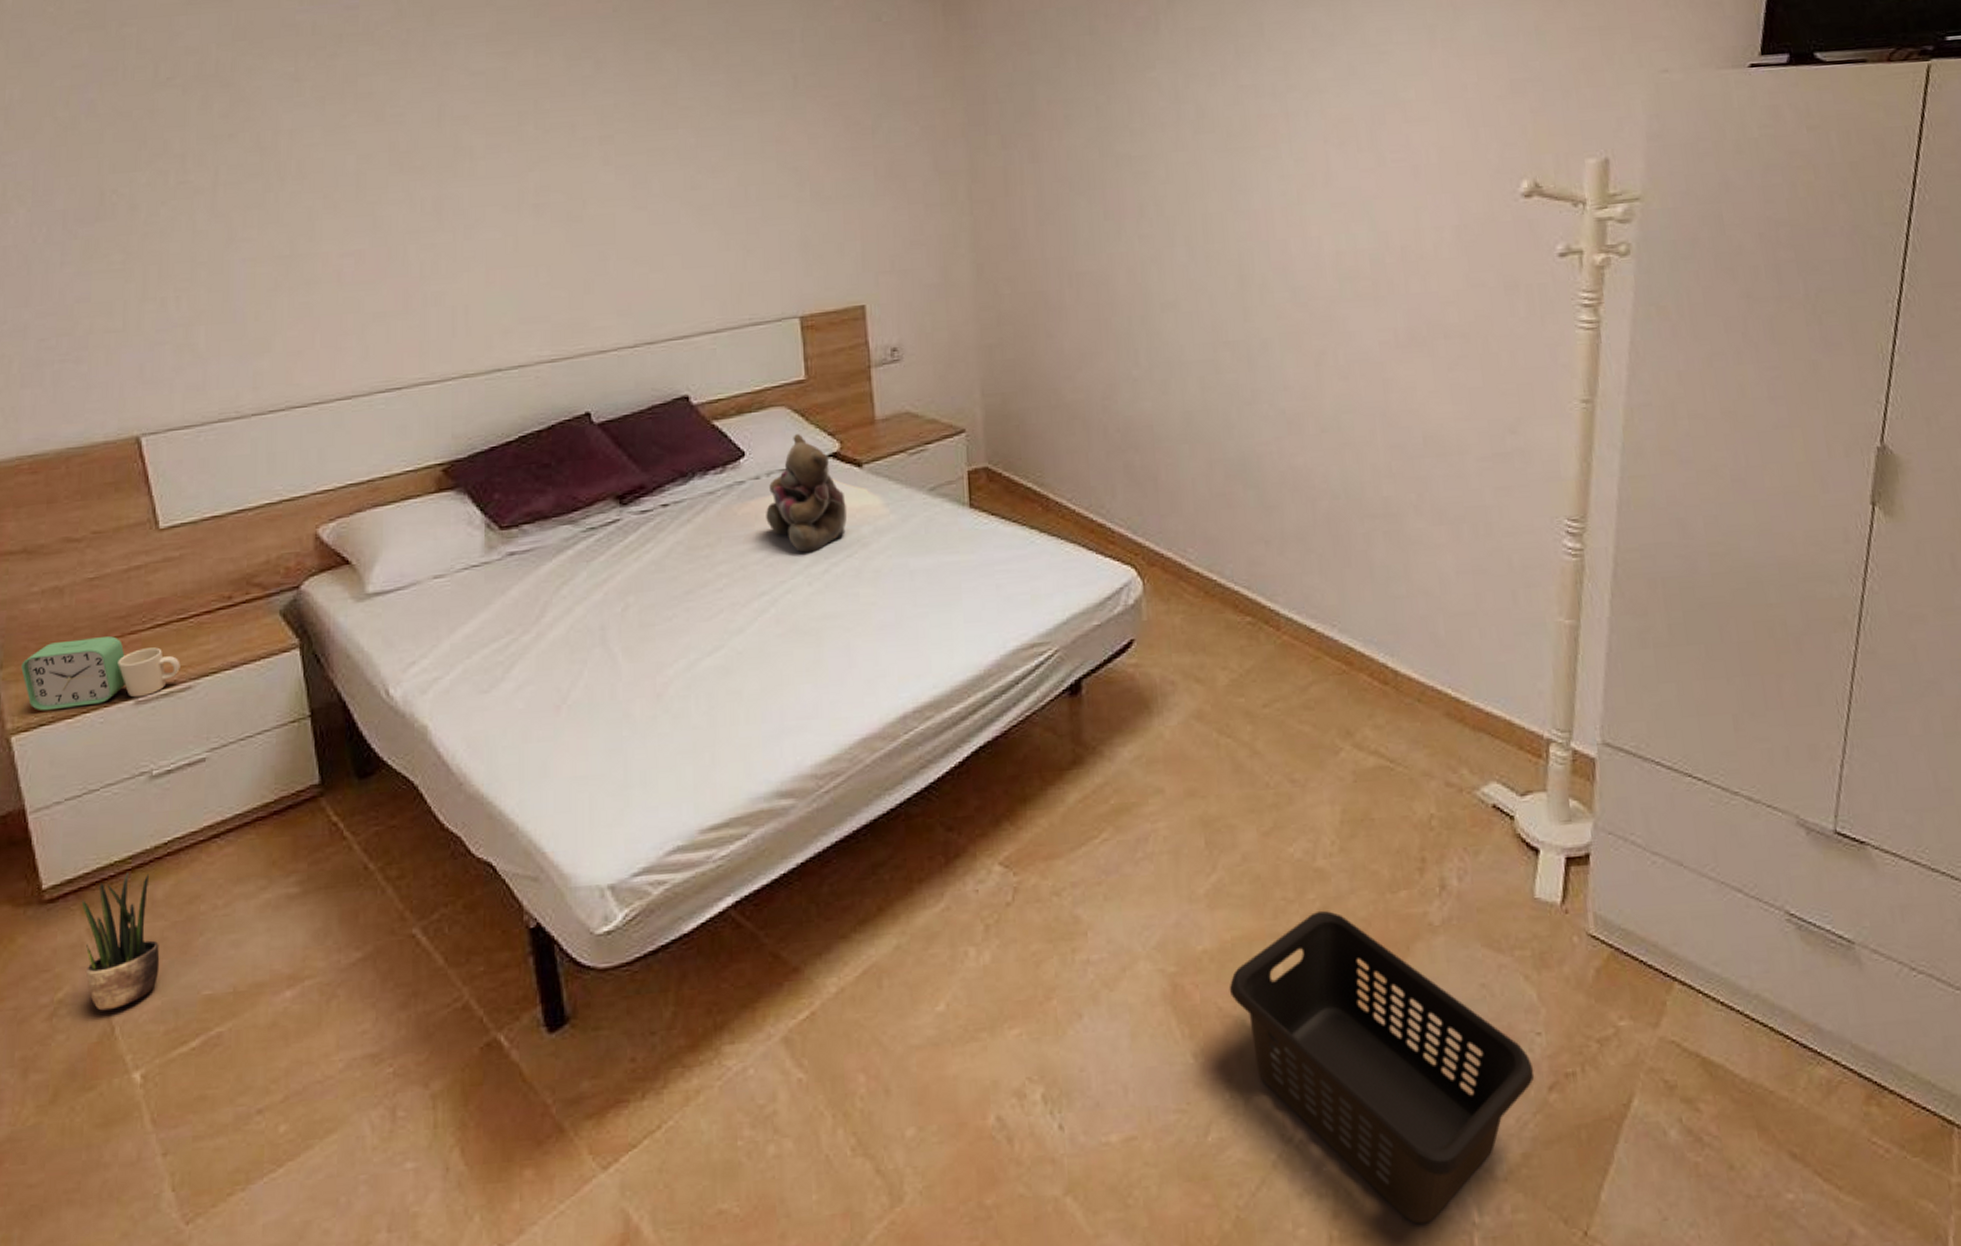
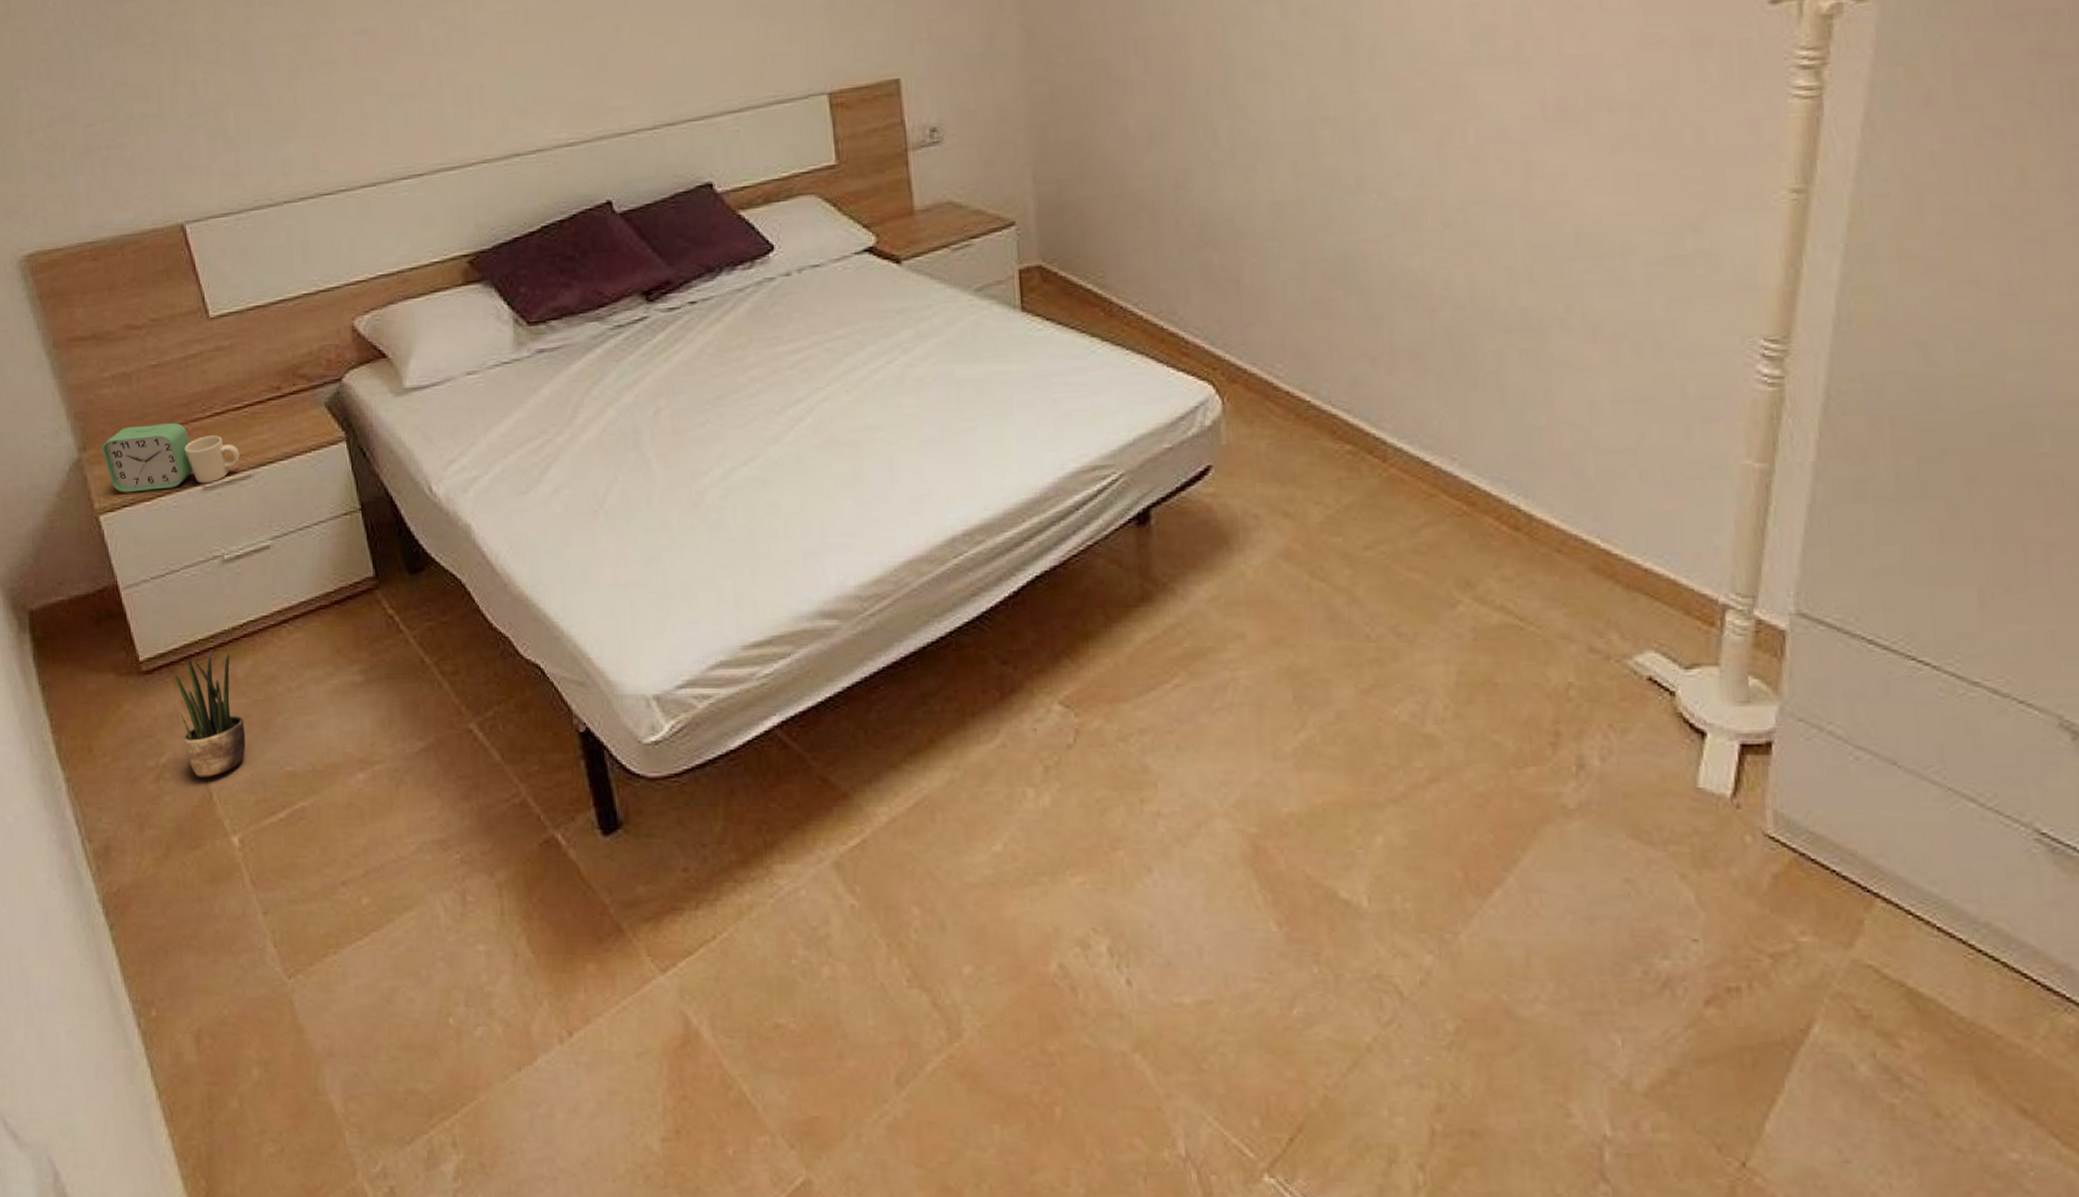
teddy bear: present [766,434,848,553] -> none [798,226,887,358]
laundry basket: present [1229,910,1535,1224] -> none [1319,781,1688,1130]

